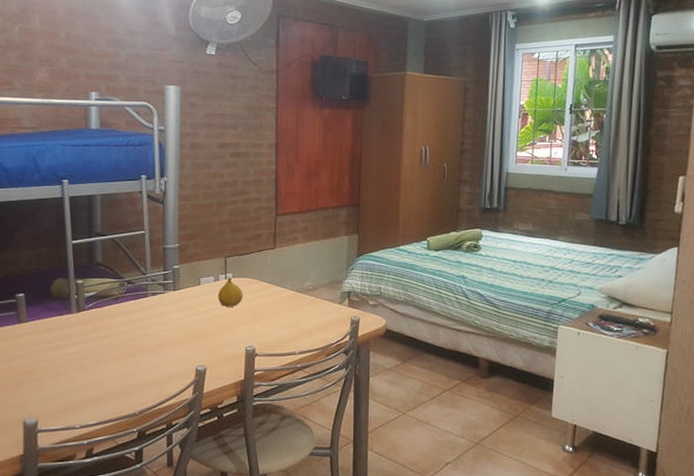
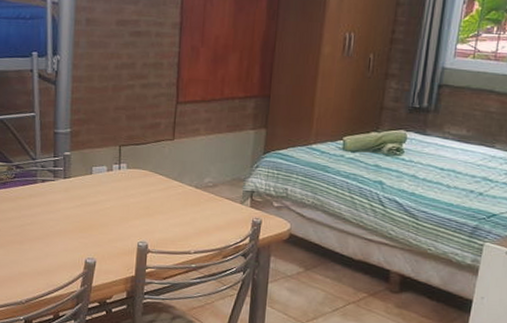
fruit: present [217,277,243,307] -> none [110,167,137,199]

